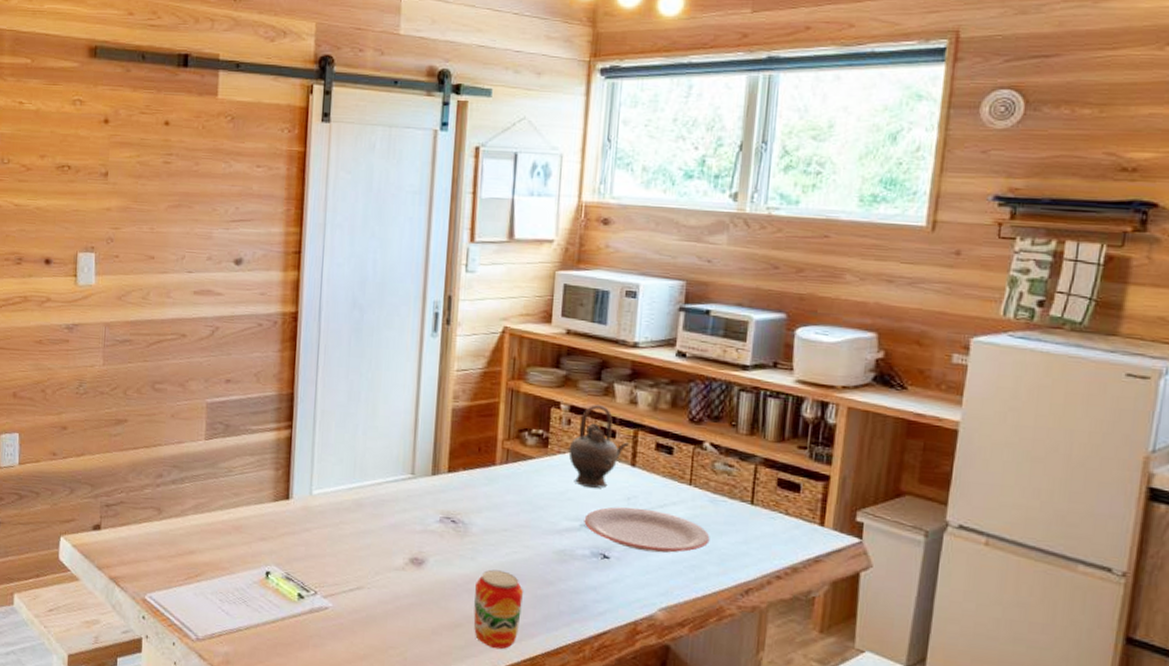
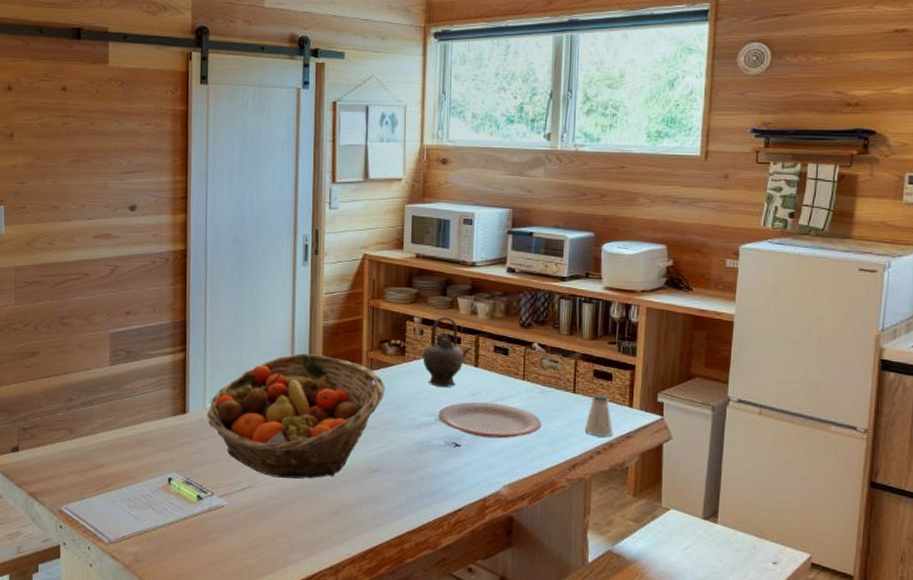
fruit basket: none [312,438,522,584] -> present [206,353,385,479]
beverage can: present [473,569,523,650] -> none [349,462,390,531]
saltshaker: none [762,507,798,559] -> present [584,393,613,437]

